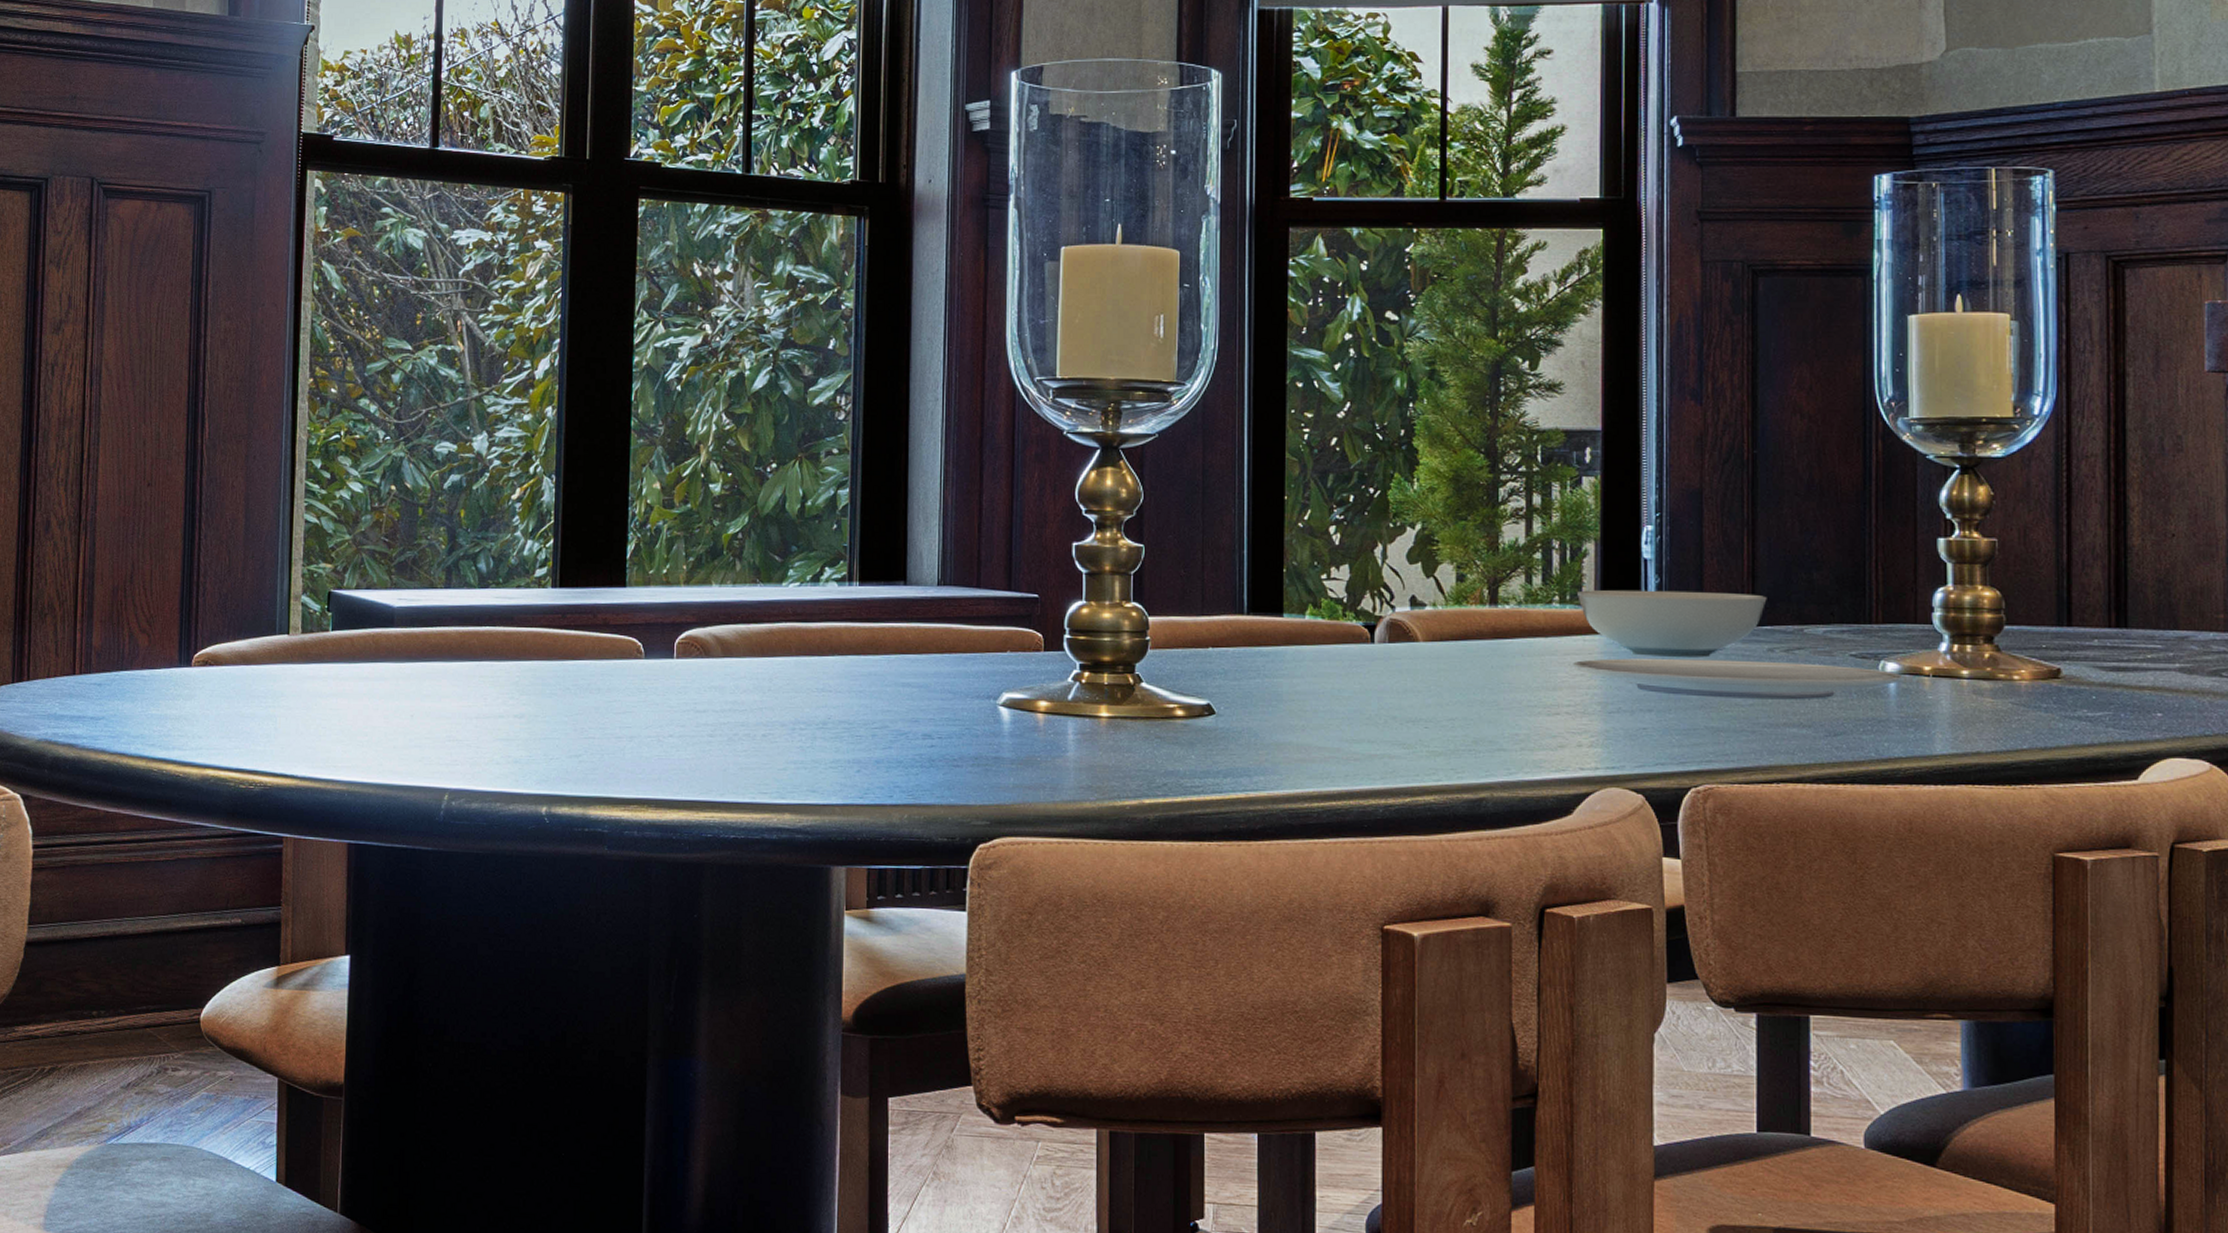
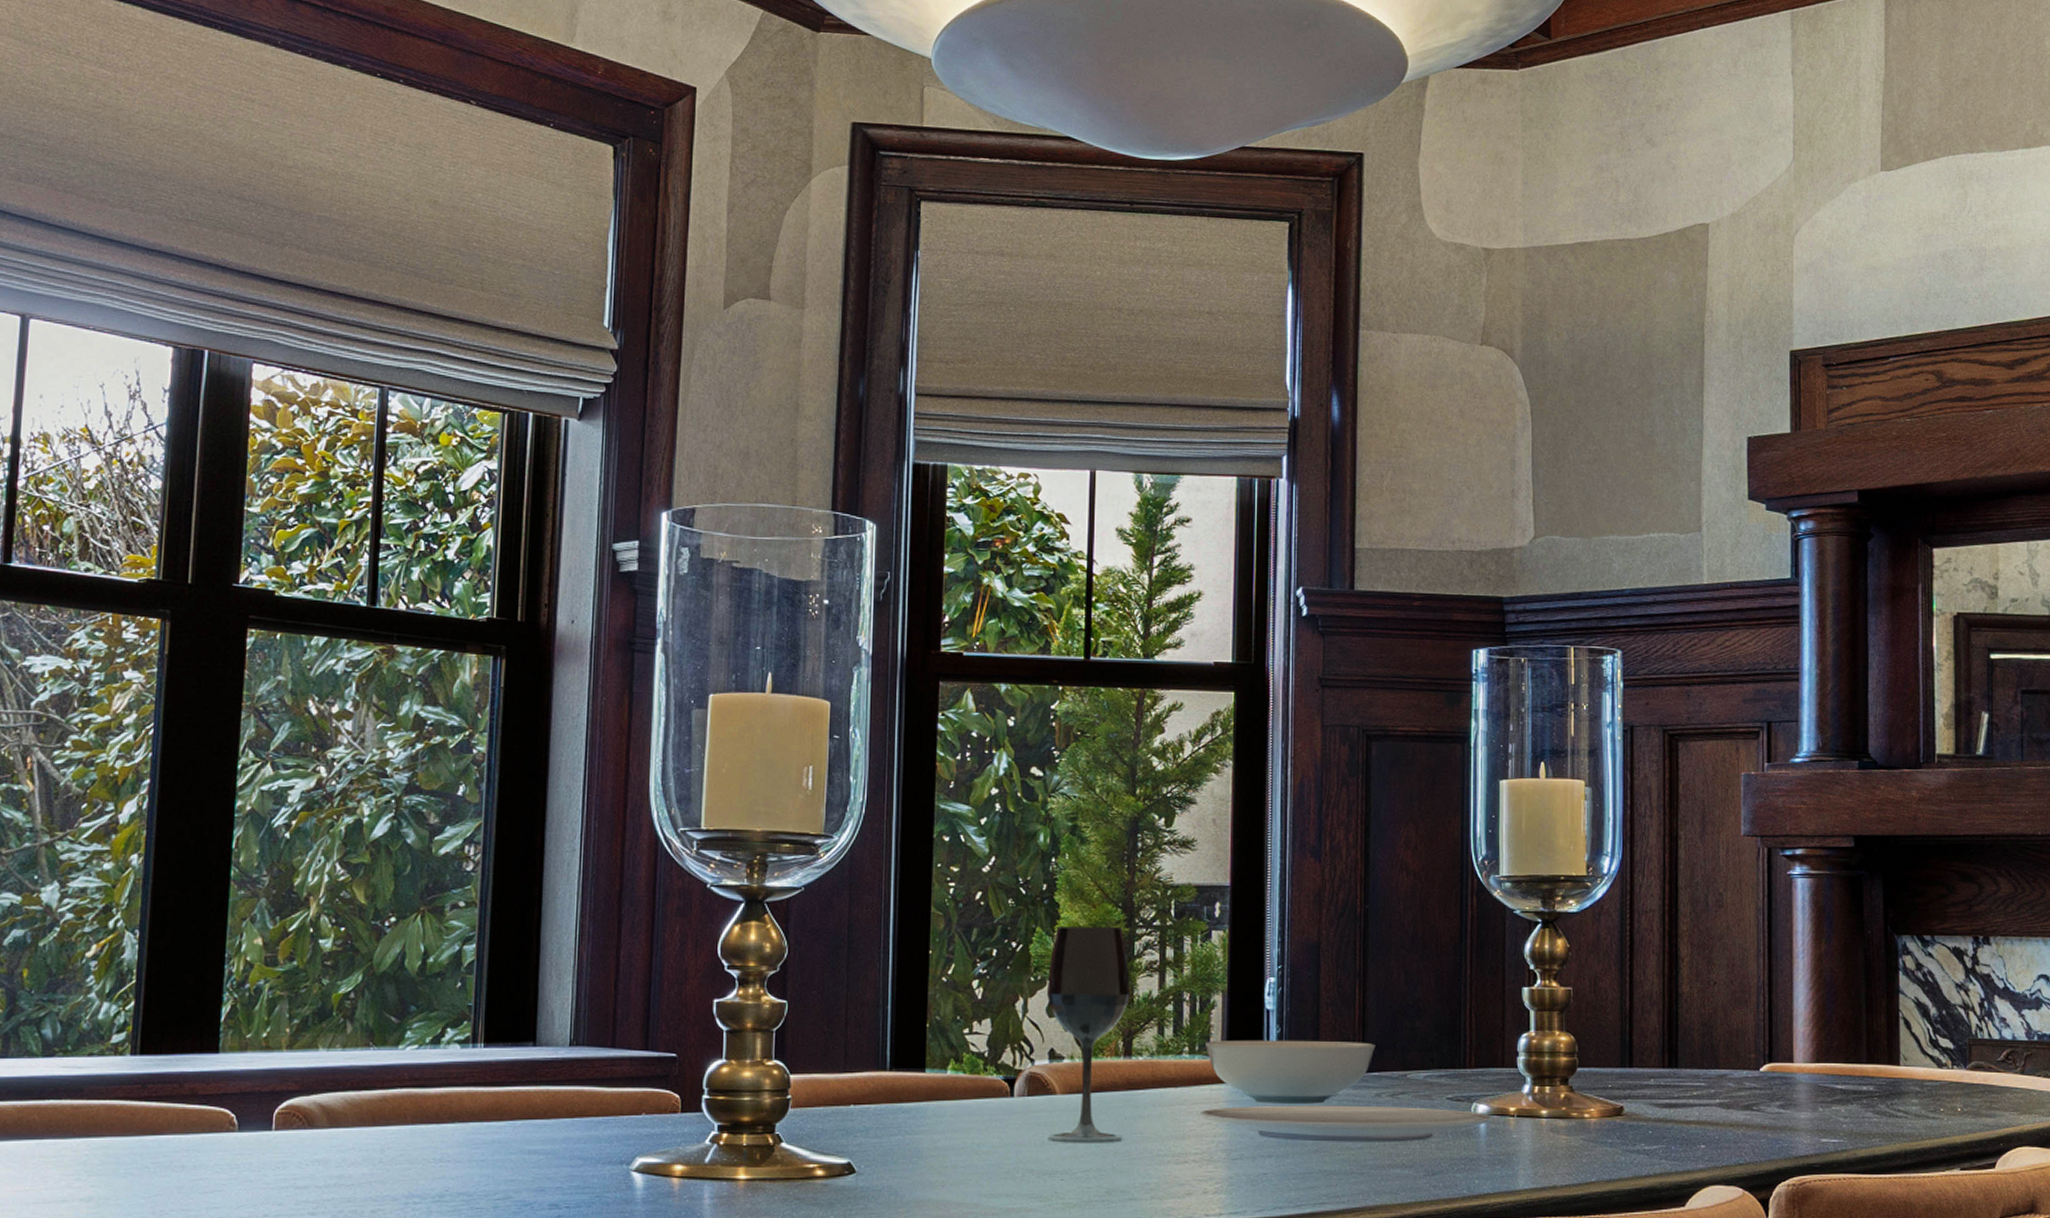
wine glass: none [1406,471,1494,693] -> present [1046,925,1130,1144]

